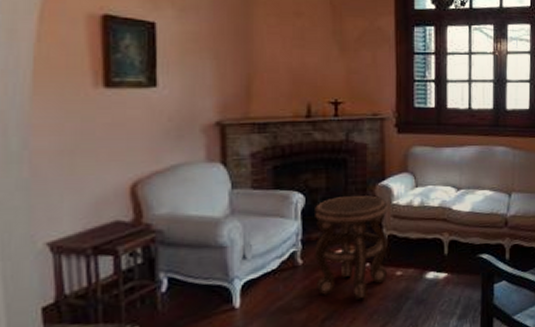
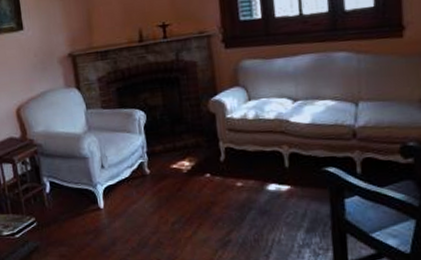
side table: present [313,196,388,299] -> none [155,110,229,207]

